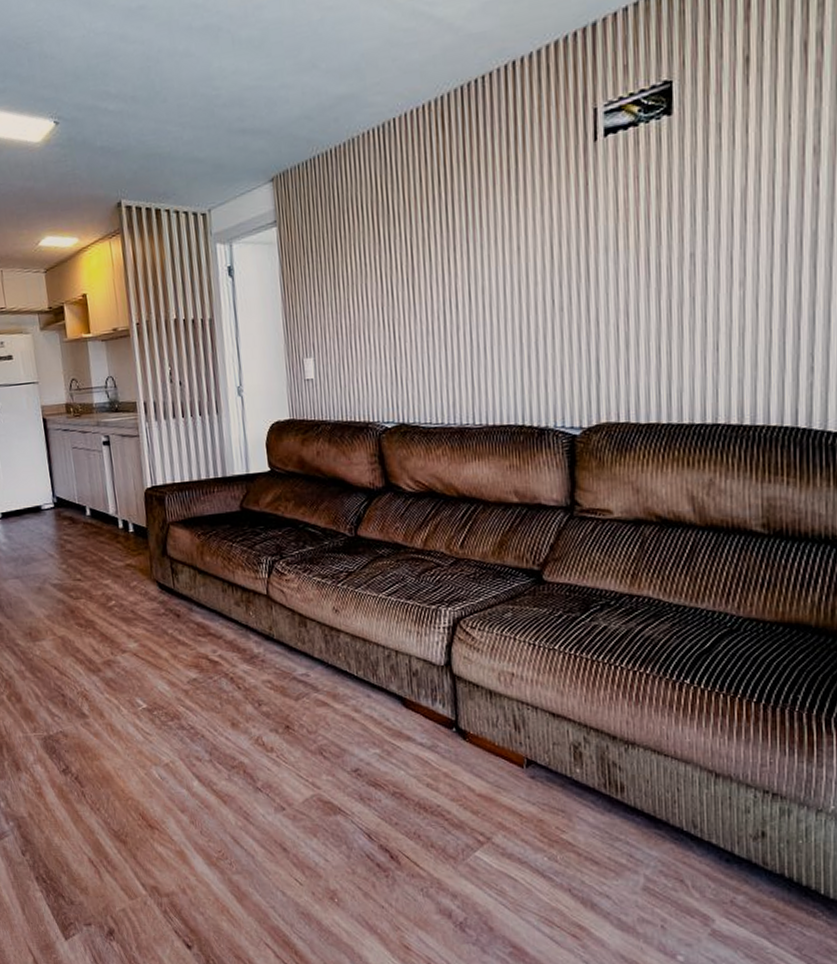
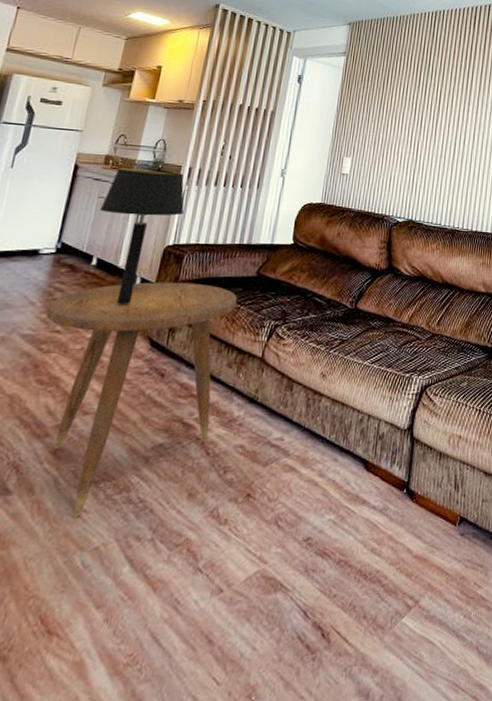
side table: none [63,524,235,739] -> present [45,282,237,518]
table lamp: none [76,410,153,551] -> present [99,168,185,304]

